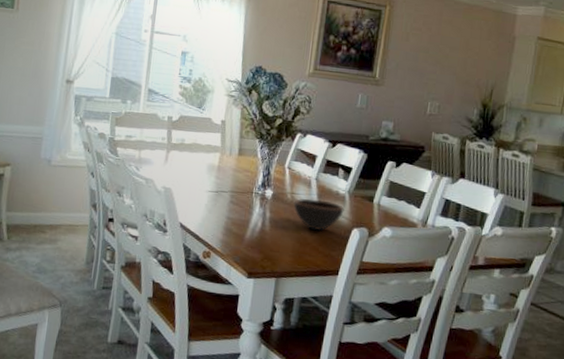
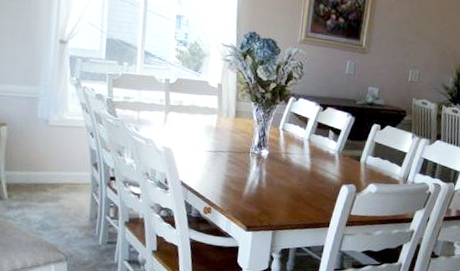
bowl: present [293,198,344,231] -> none [288,158,334,188]

